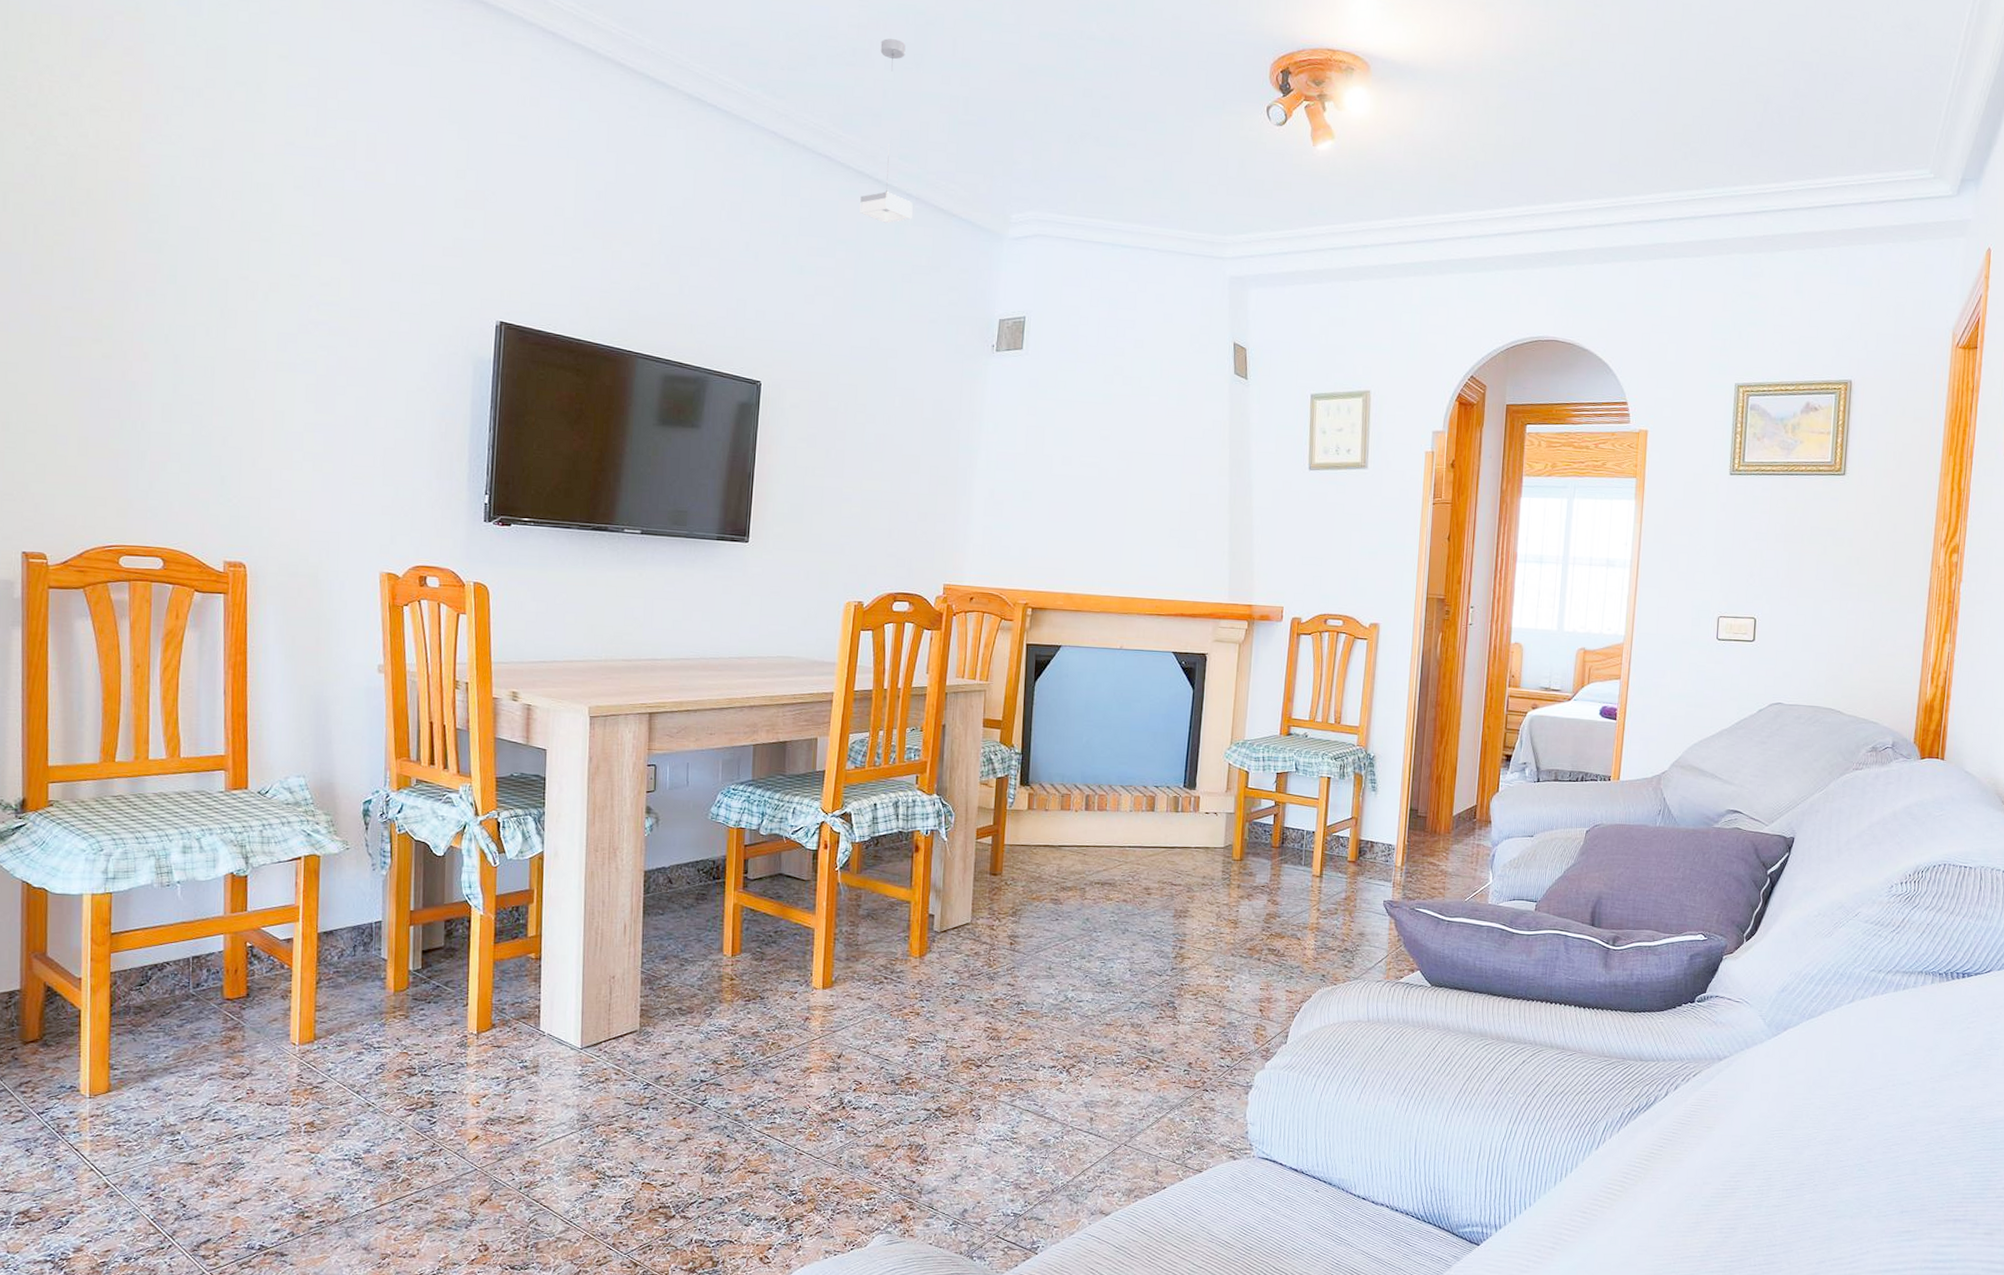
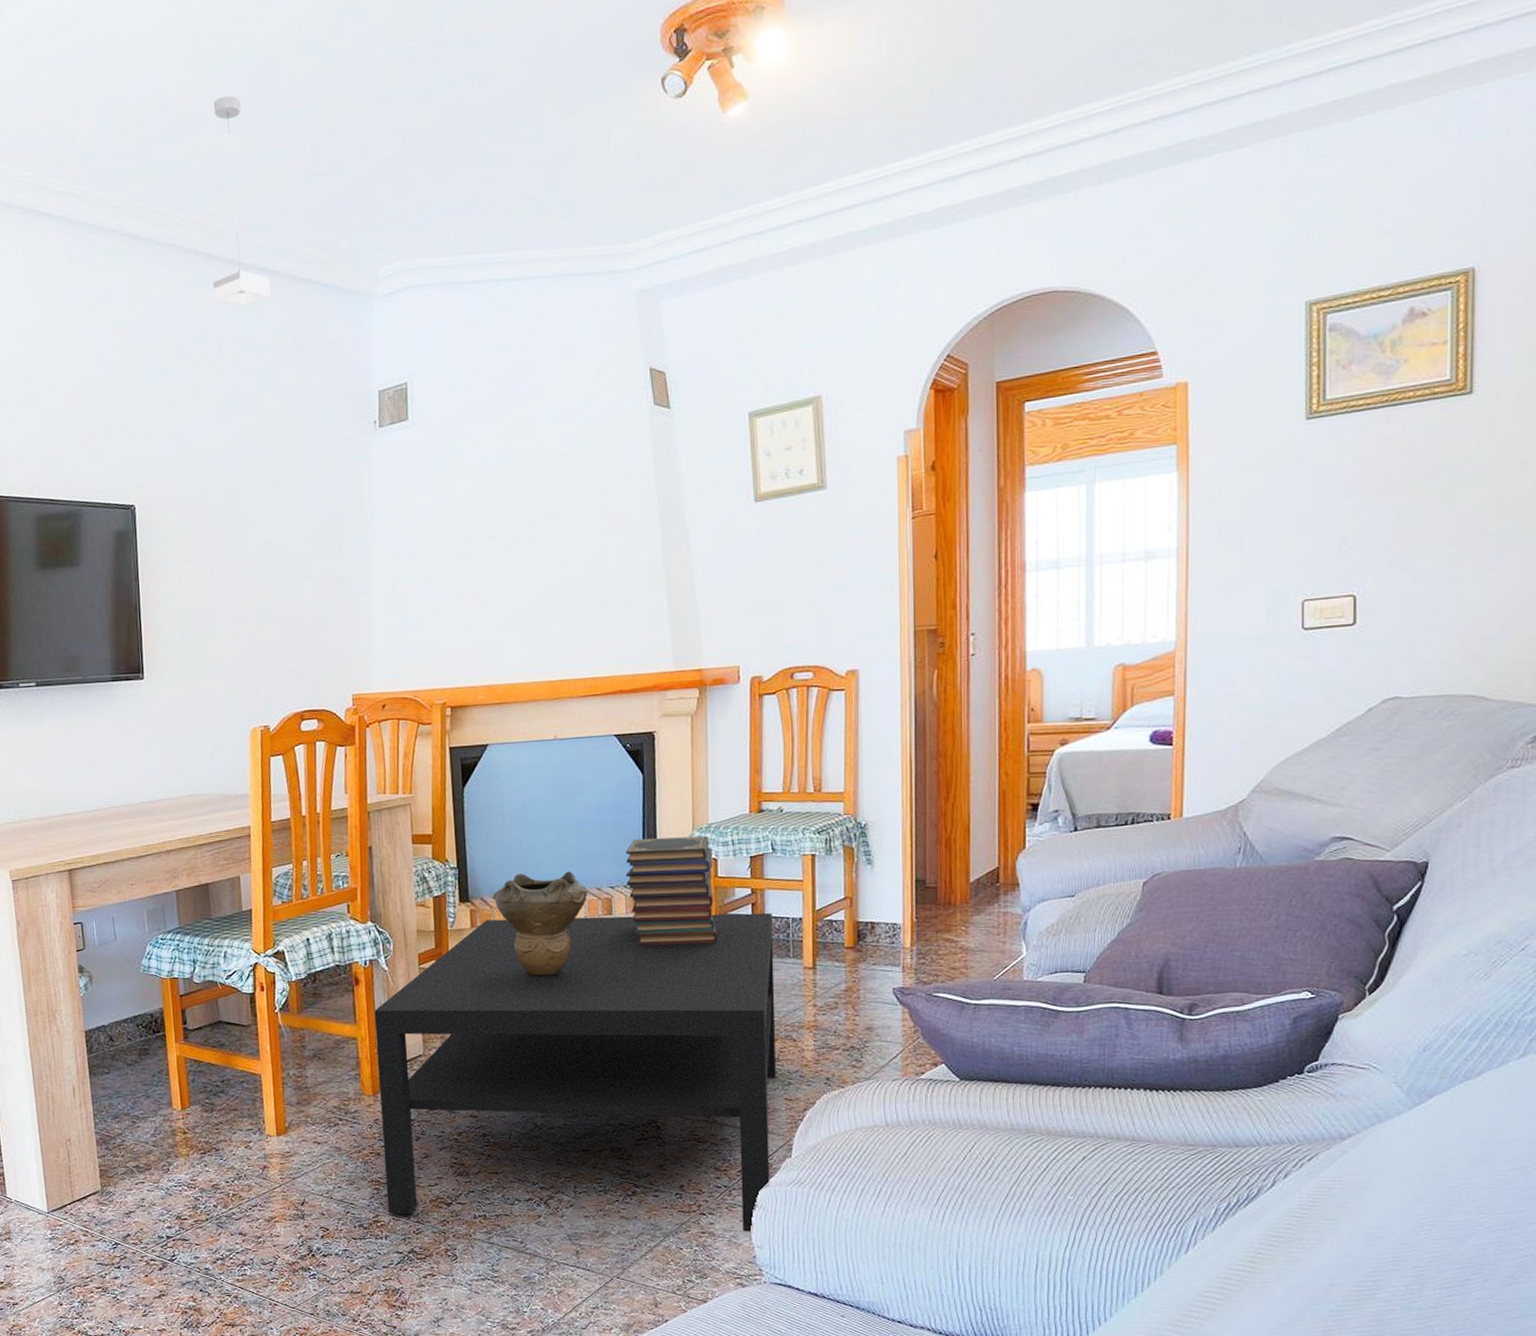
coffee table: none [920,804,1290,1109] -> present [374,912,776,1232]
decorative bowl: none [1050,765,1135,861] -> present [492,871,587,977]
book stack: none [1169,746,1246,846] -> present [626,835,718,946]

